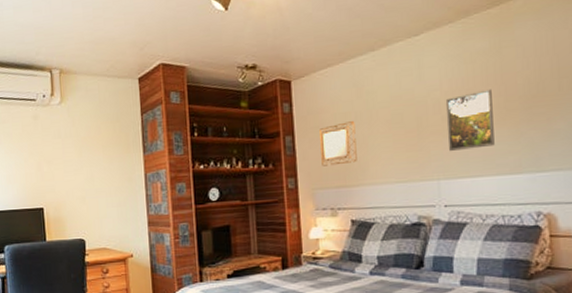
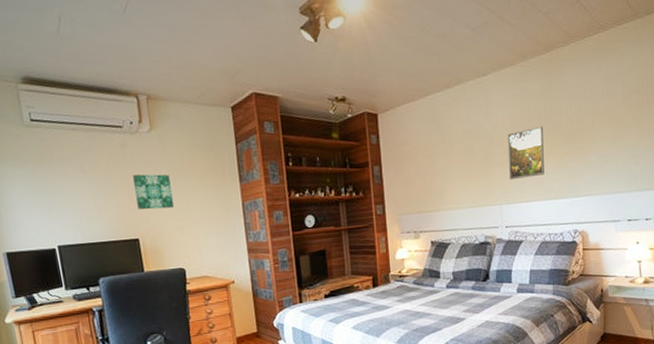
wall art: none [41,145,78,180] -> present [132,174,174,210]
home mirror: present [320,121,357,167] -> none [403,152,436,194]

